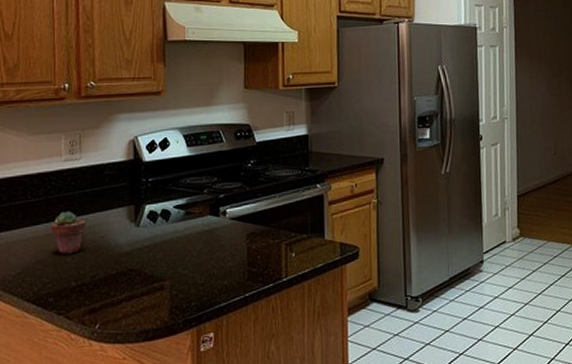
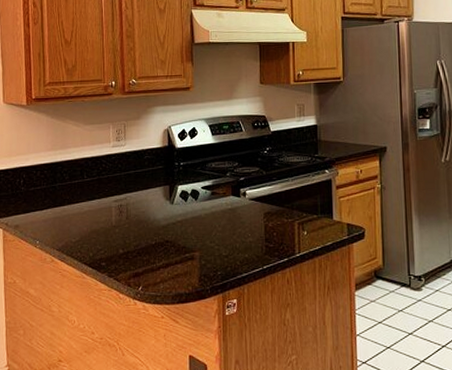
potted succulent: present [51,211,85,255] -> none [103,189,130,226]

